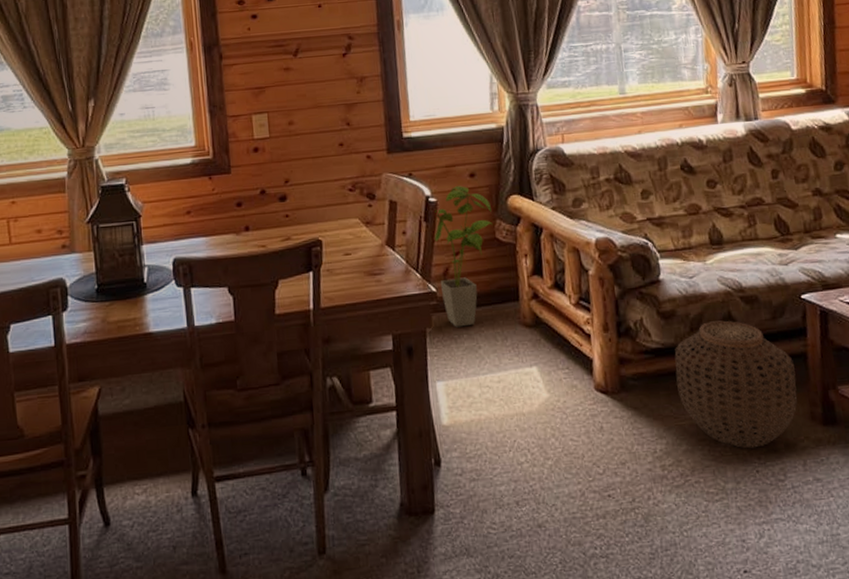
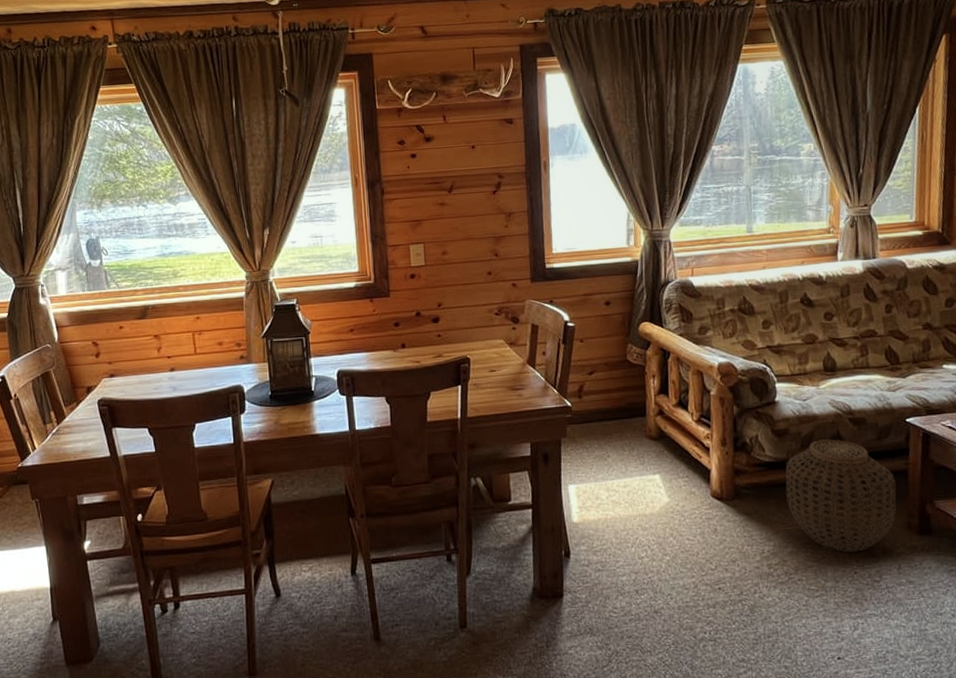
house plant: present [434,186,493,328] -> none [571,312,625,438]

